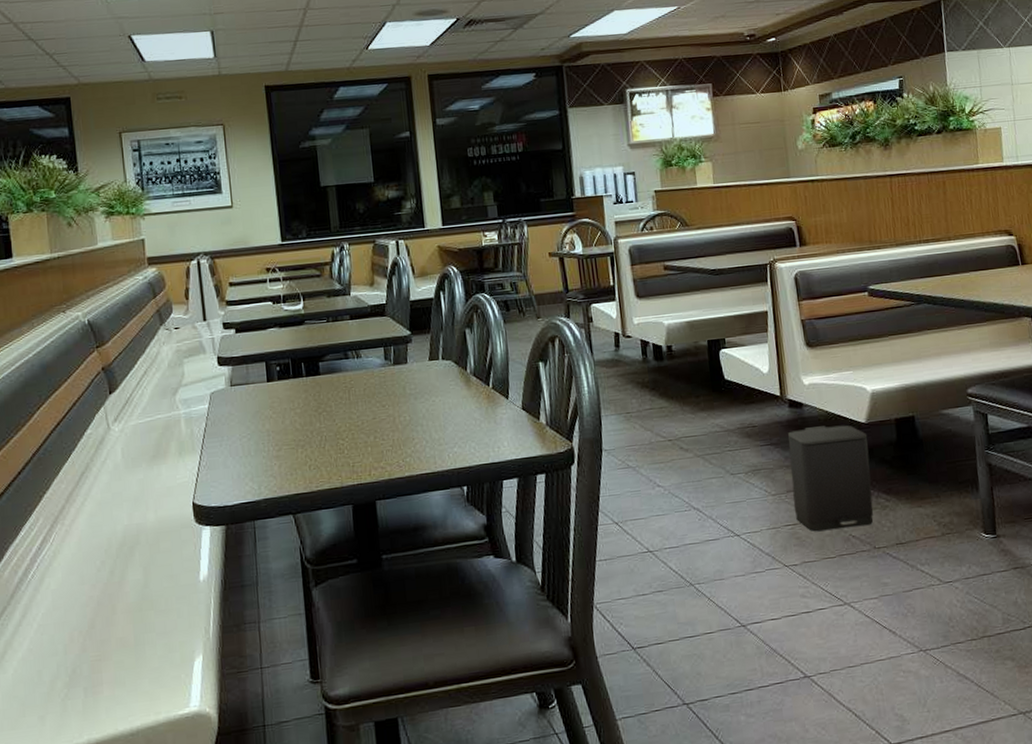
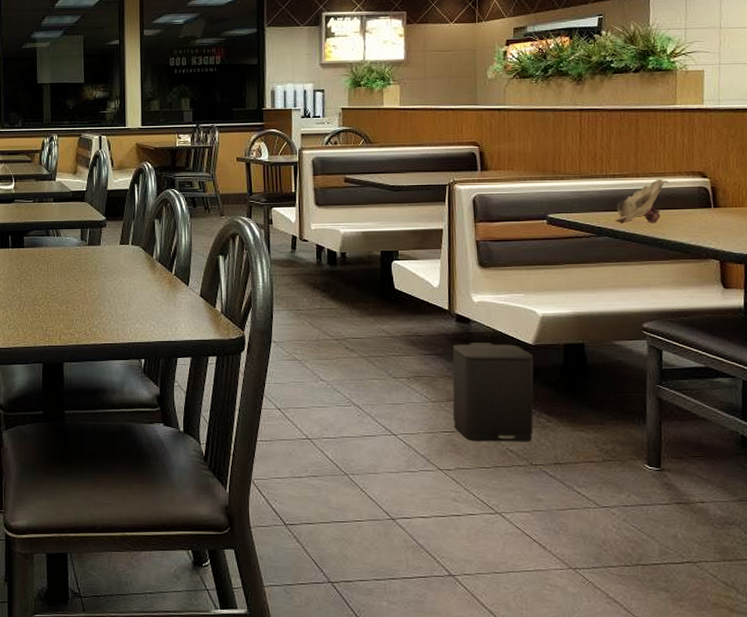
crumpled paper: none [931,240,979,289] -> present [614,179,669,224]

